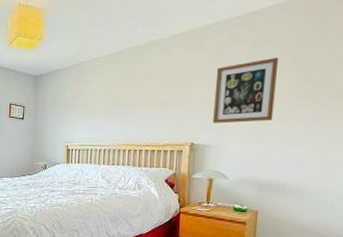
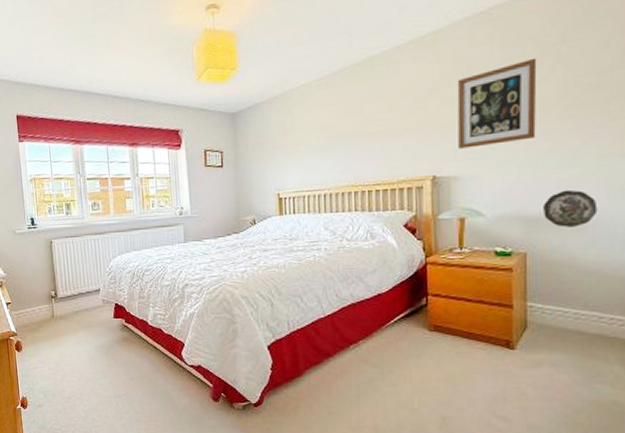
decorative plate: none [273,163,315,194] -> present [544,189,598,227]

